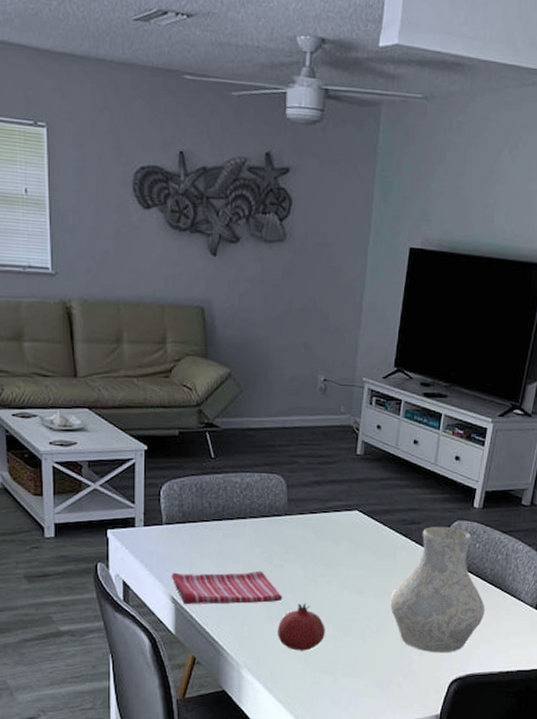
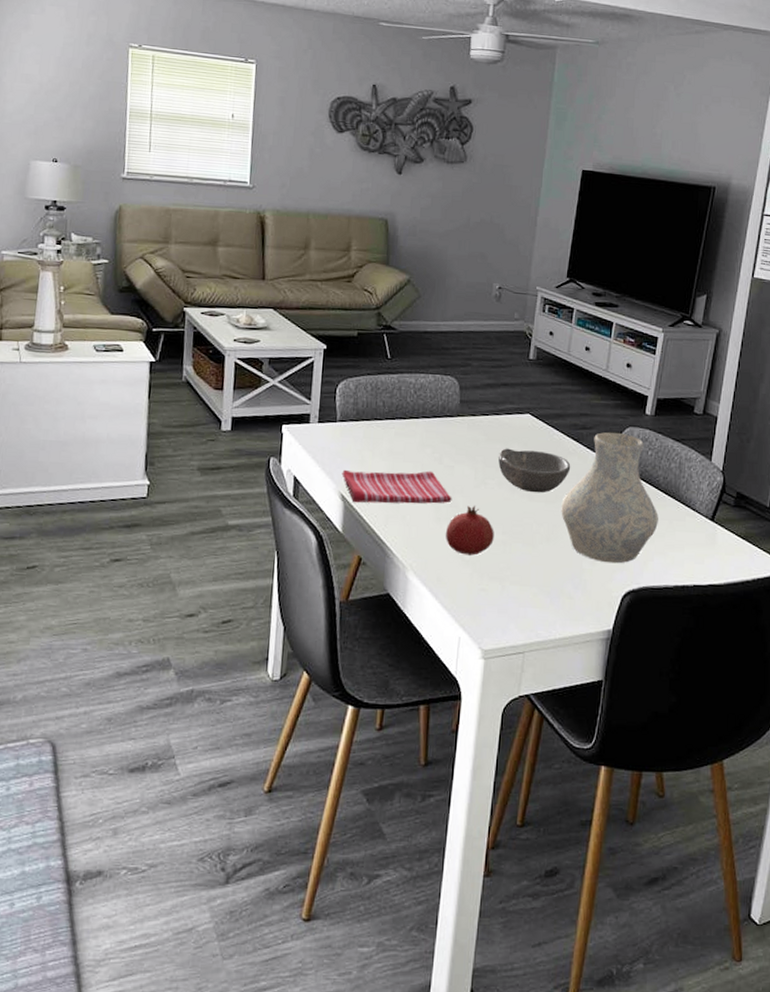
bowl: none [327,545,400,589] -> present [497,448,571,493]

